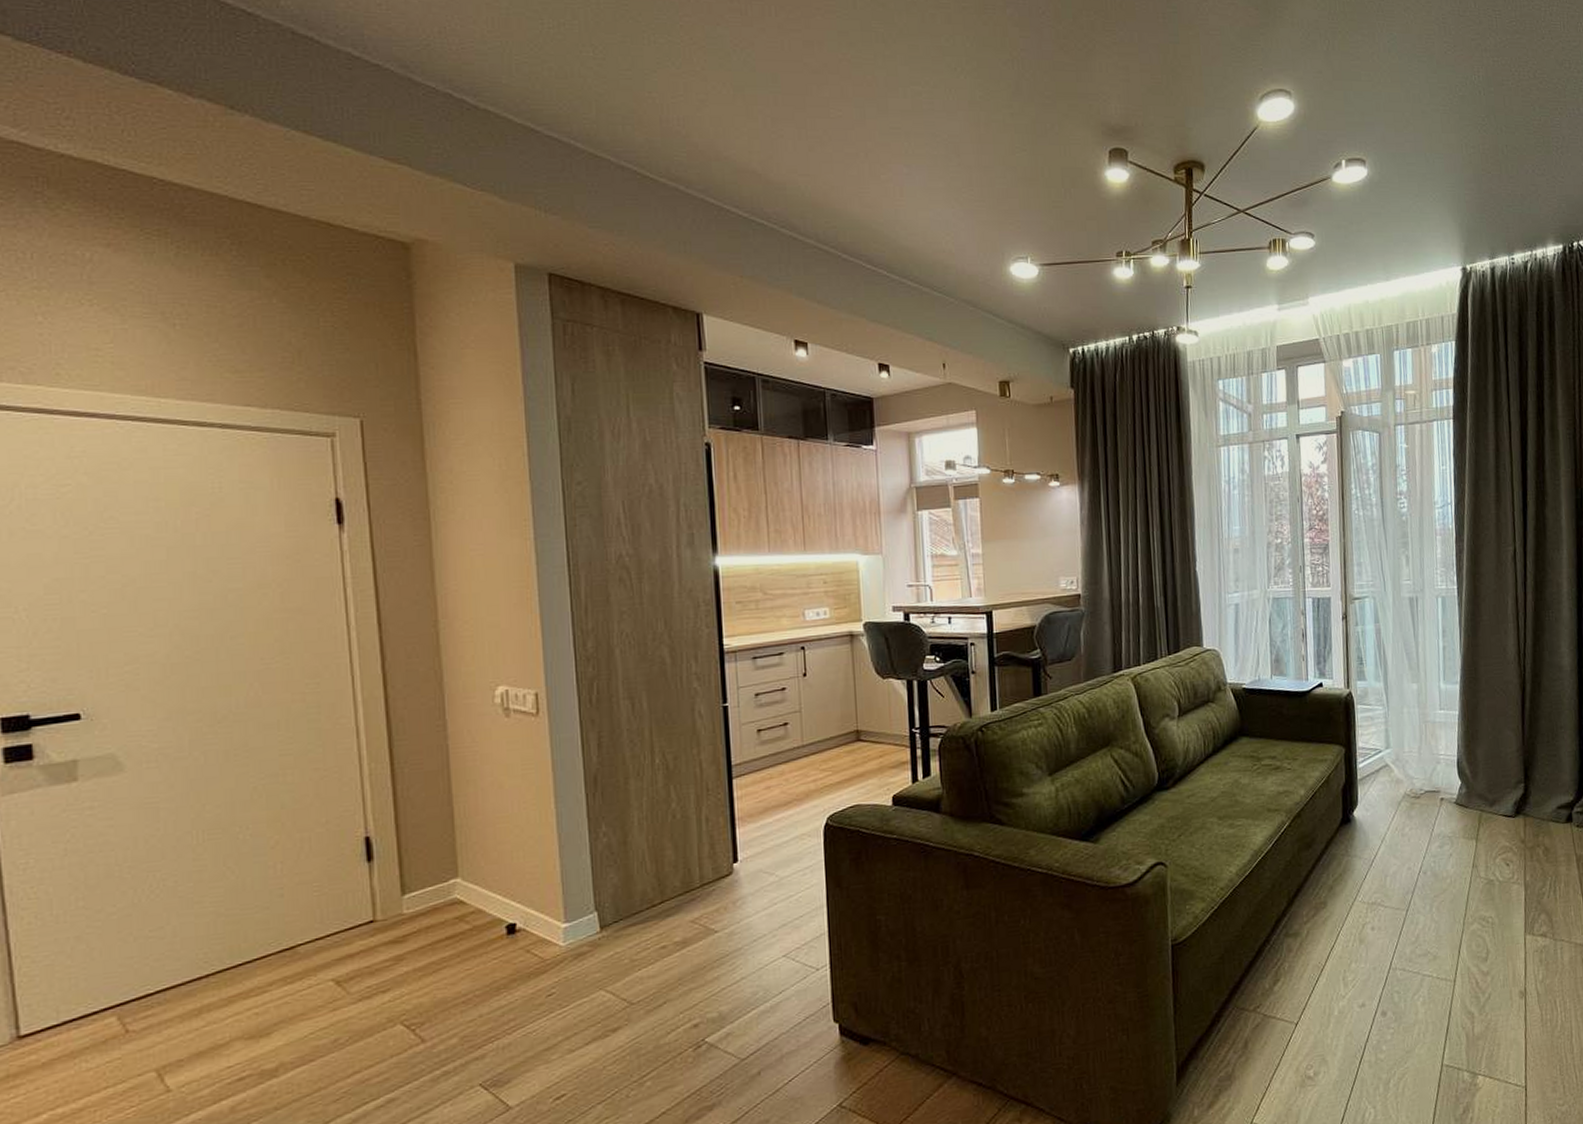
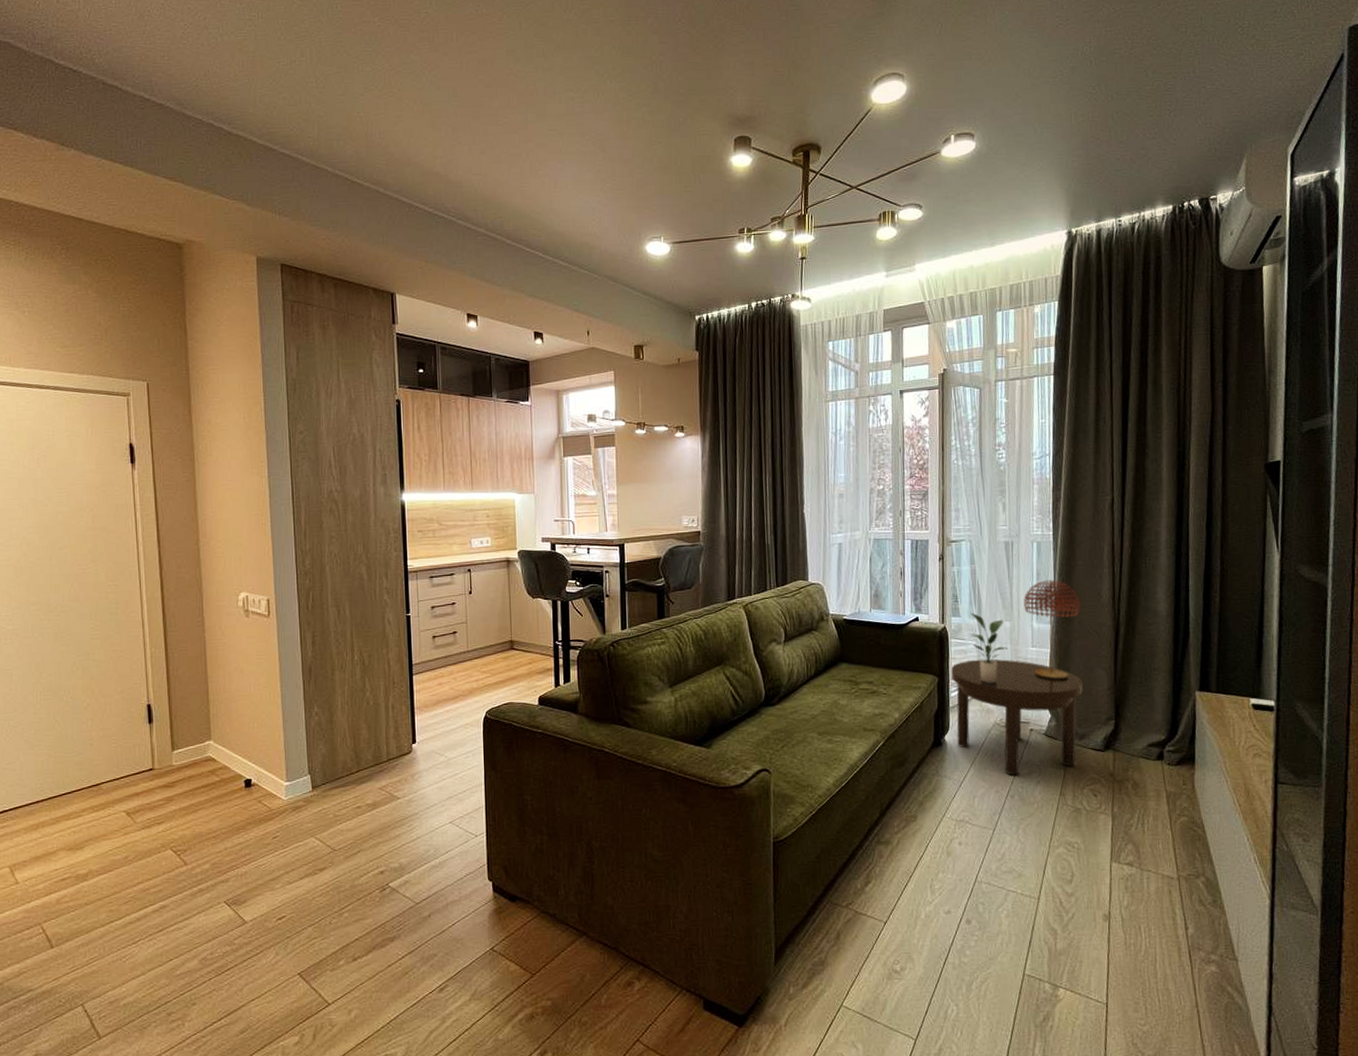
side table: none [1357,724,1492,850] -> present [950,659,1083,776]
potted plant: none [1376,676,1416,752] -> present [970,613,1008,684]
table lamp: none [1430,637,1487,743] -> present [1024,580,1081,679]

